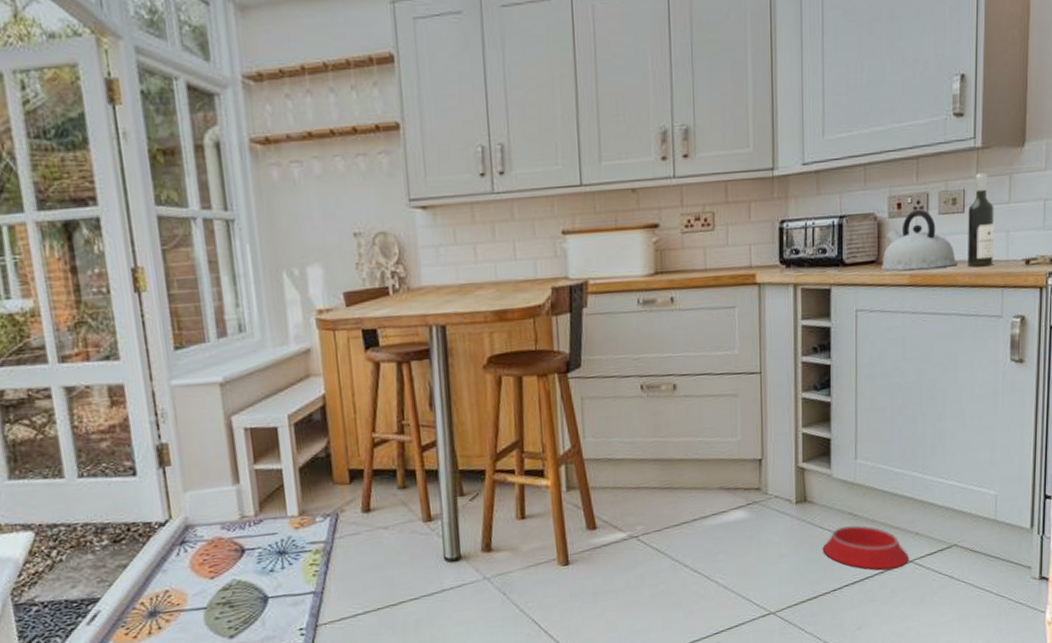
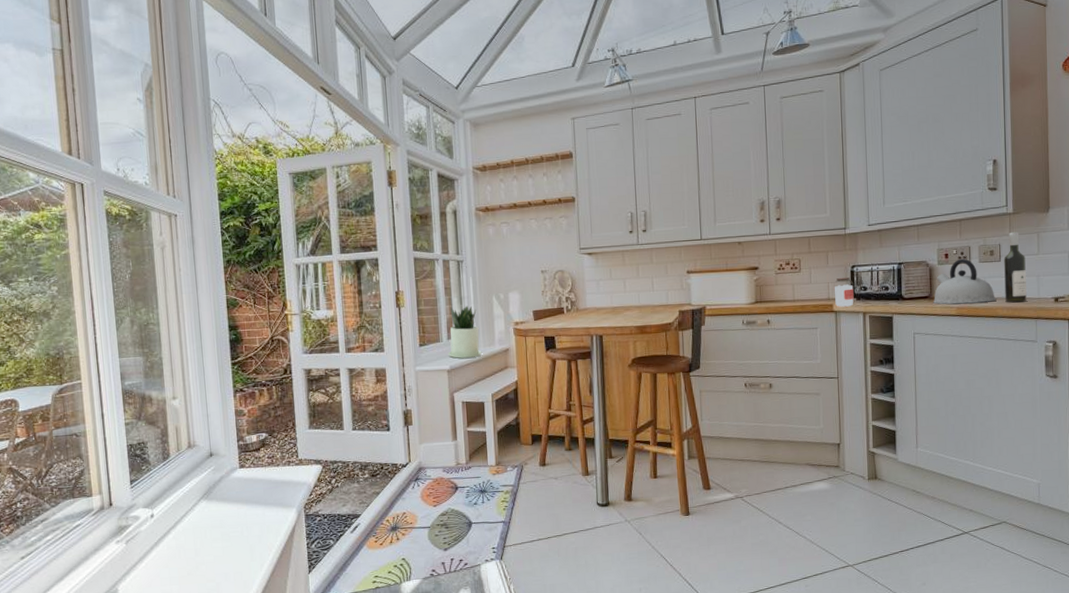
planter: none [218,287,270,366] -> present [448,306,482,359]
jar: none [757,237,783,278] -> present [833,278,854,307]
pet bowl: present [822,525,908,570] -> none [891,500,964,538]

